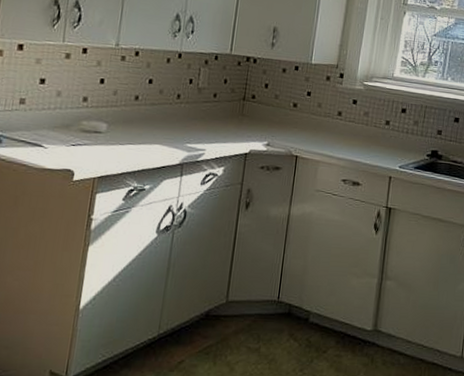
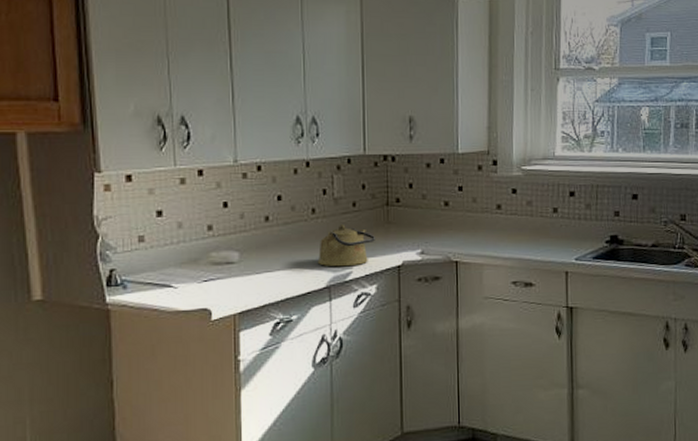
kettle: none [175,111,229,149] -> present [317,225,375,267]

